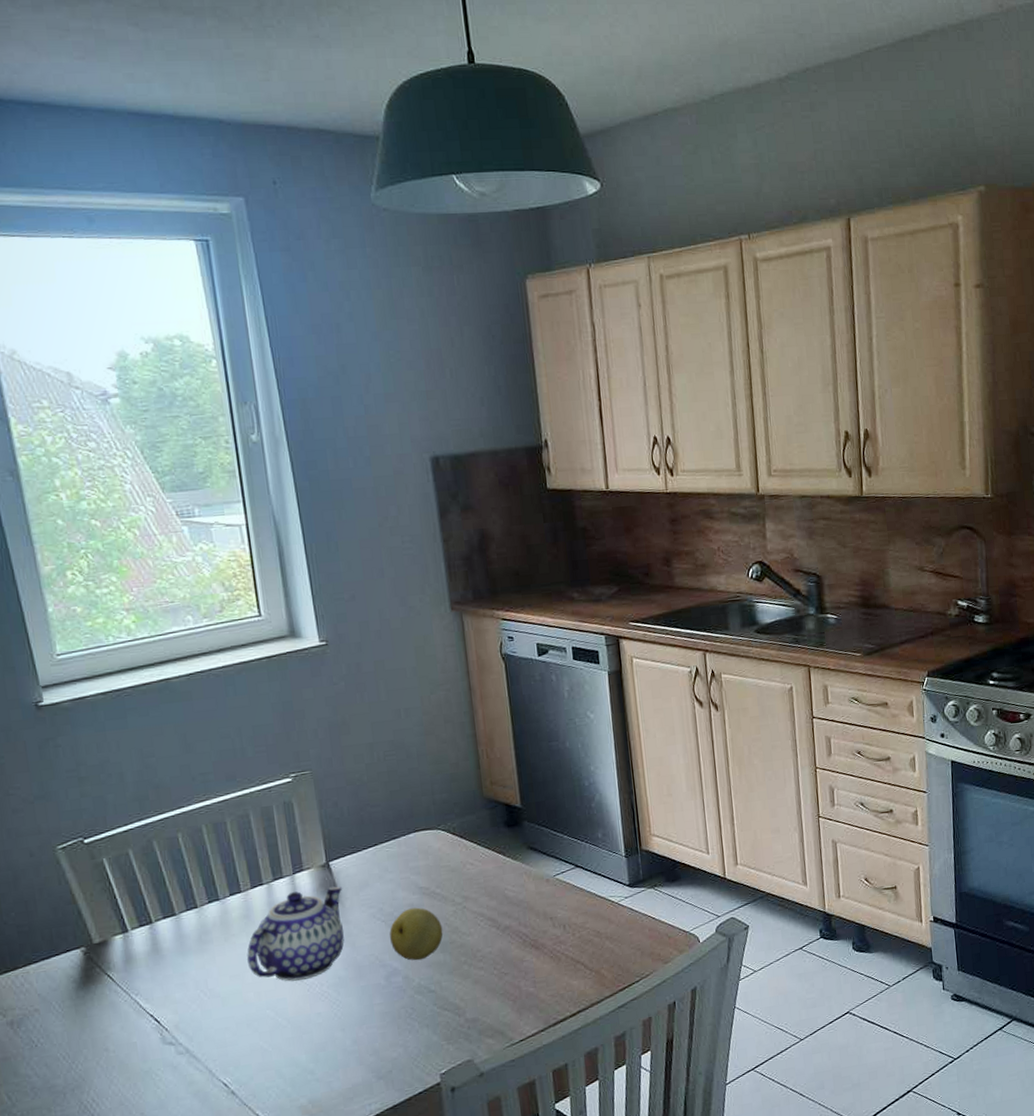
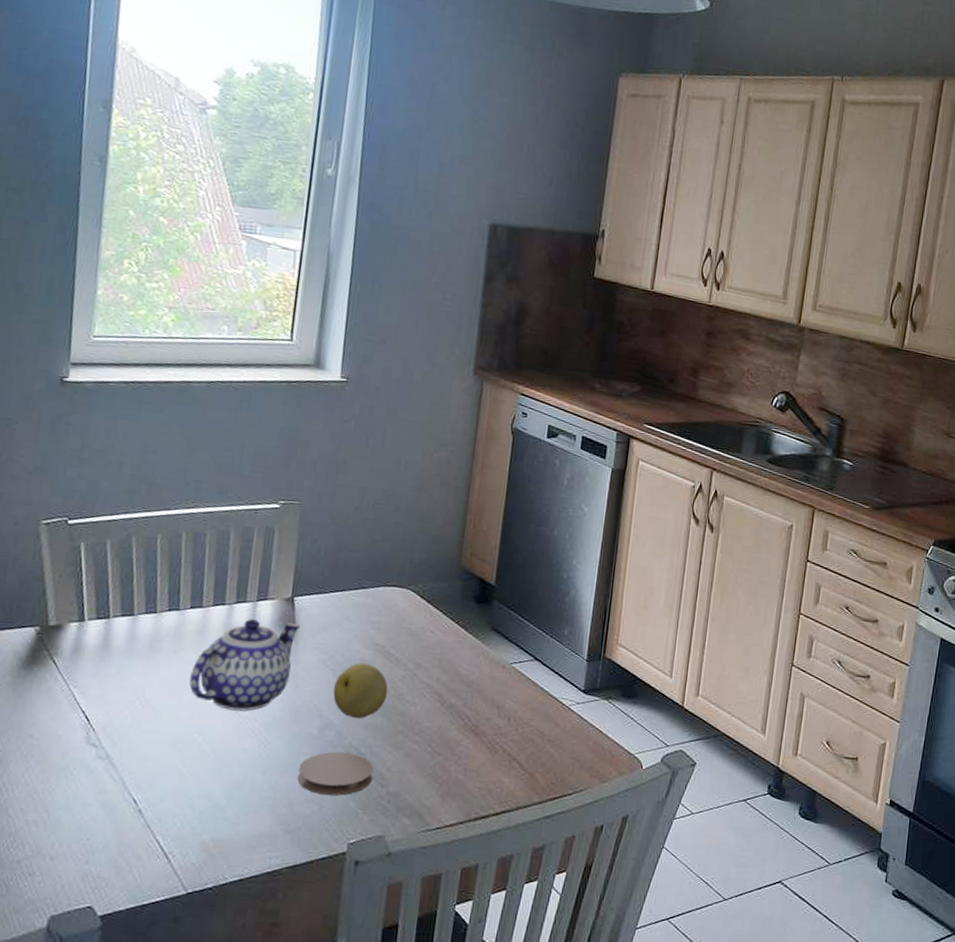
coaster: none [375,992,448,1037] -> present [297,751,373,796]

